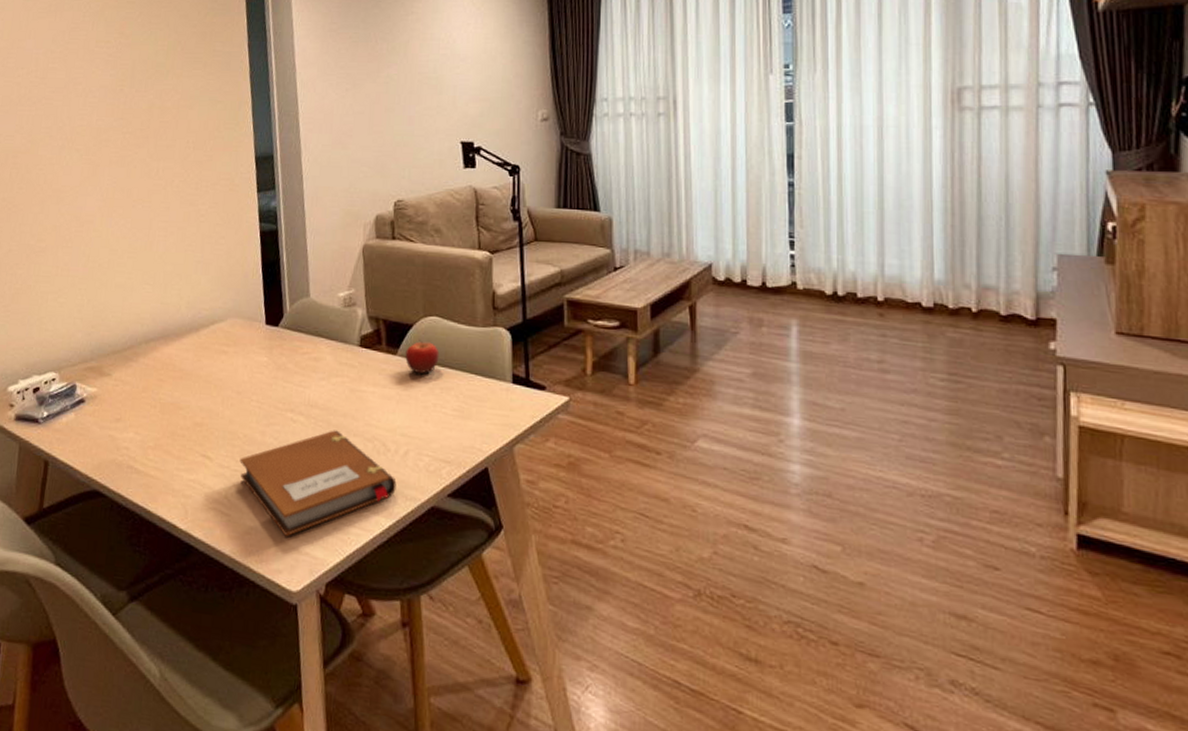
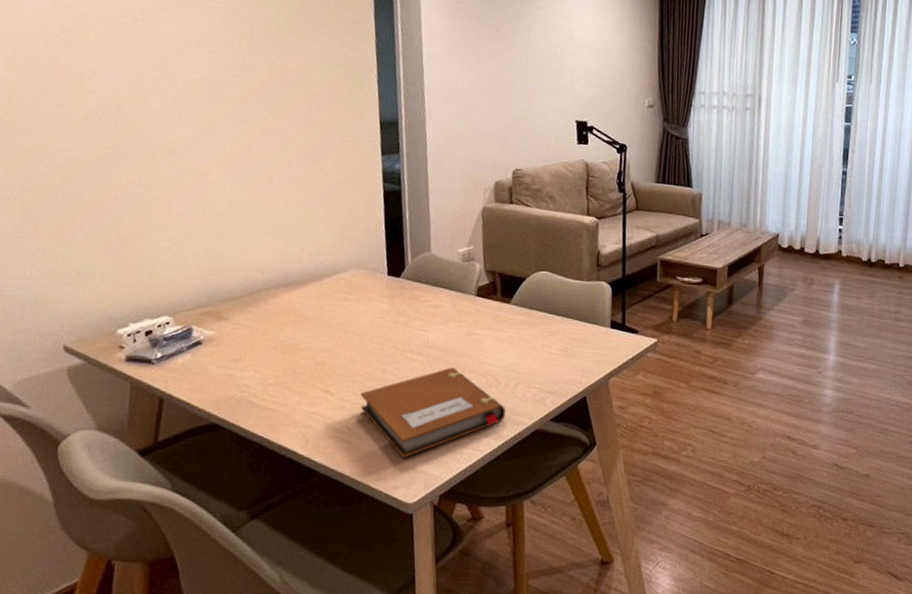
fruit: present [405,340,440,374] -> none [518,291,549,320]

